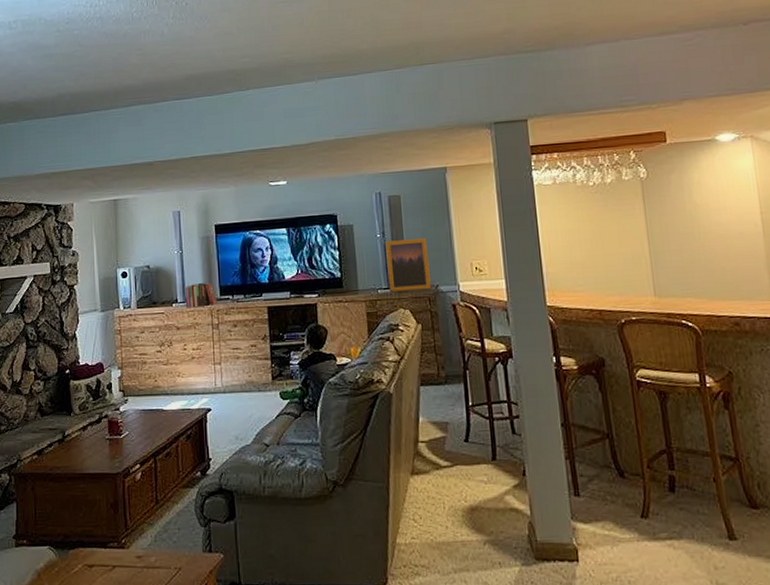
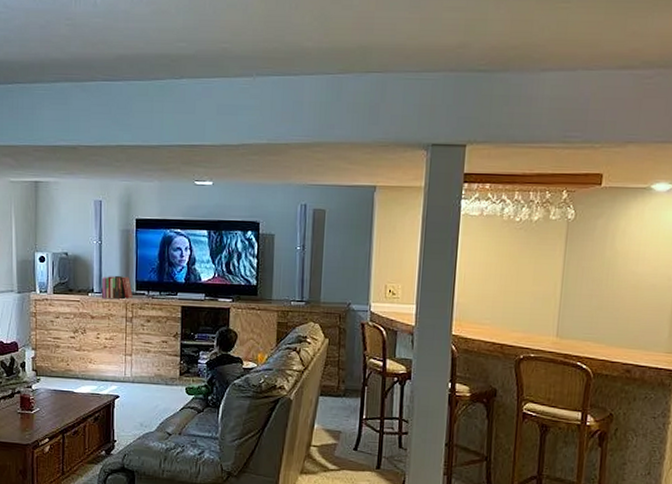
picture frame: present [385,237,432,293] -> none [302,254,346,307]

